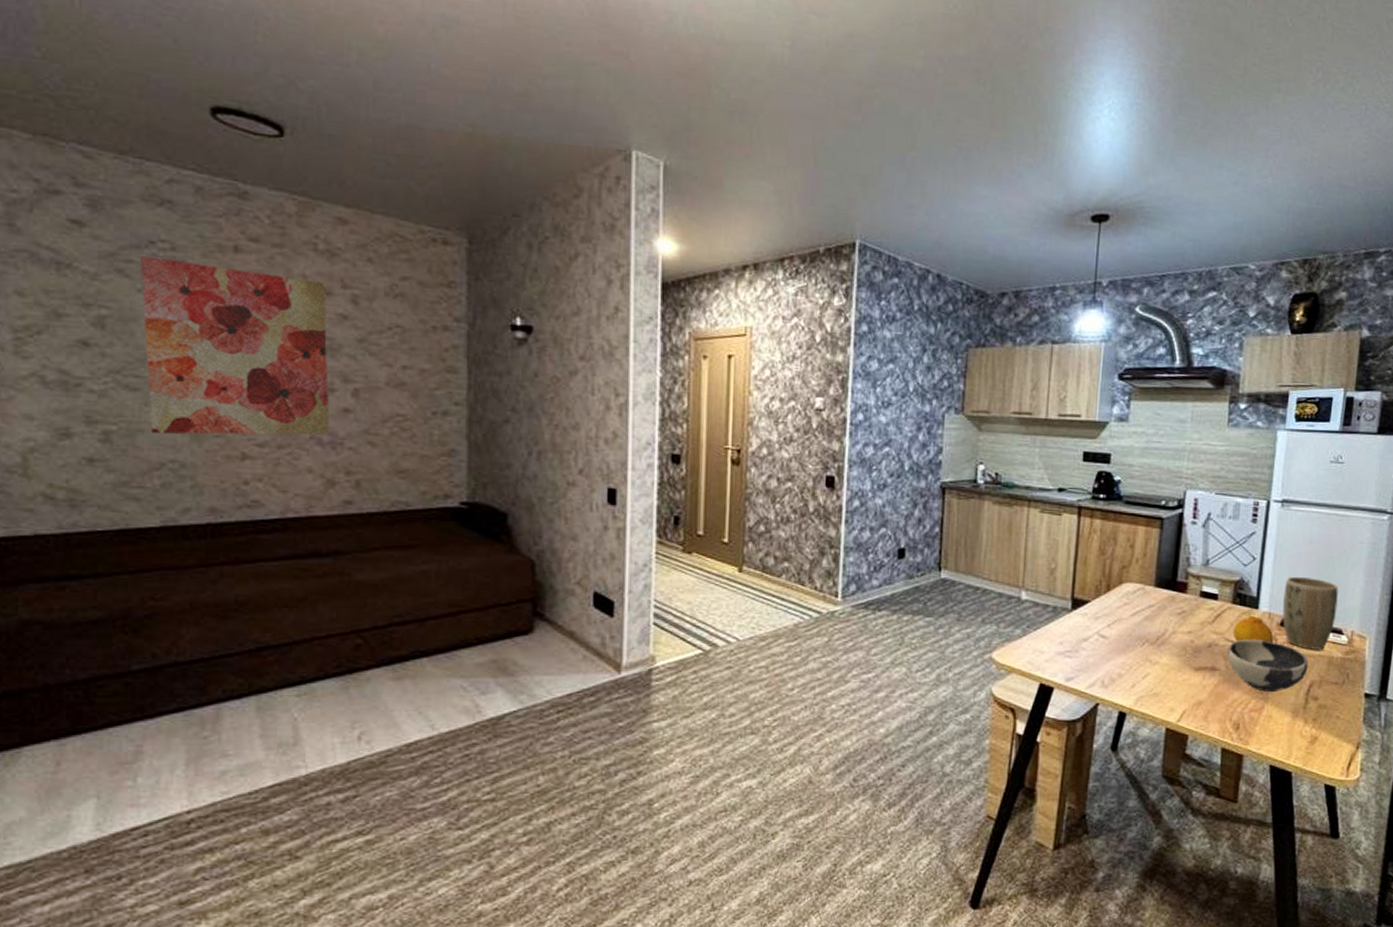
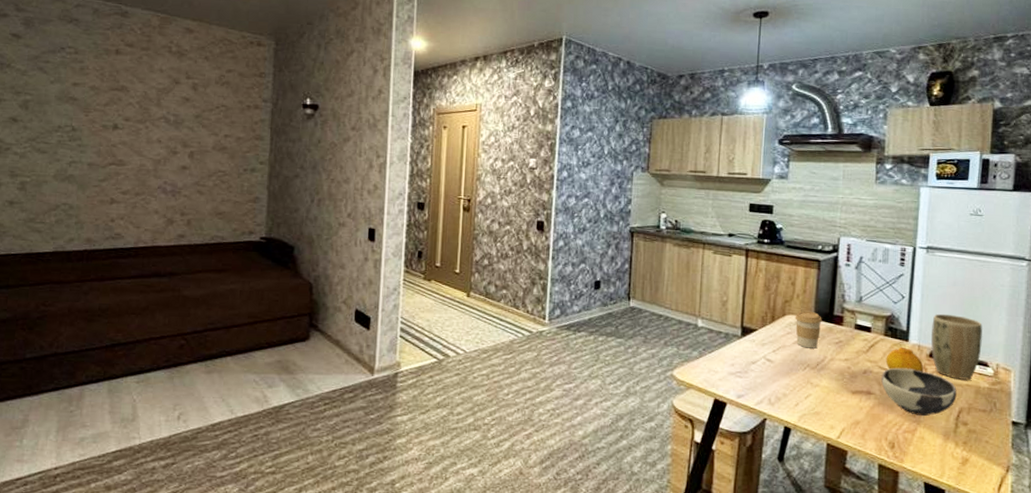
wall art: present [141,256,330,435] -> none [51,58,175,186]
coffee cup: none [1133,577,1164,621] -> present [795,310,822,349]

